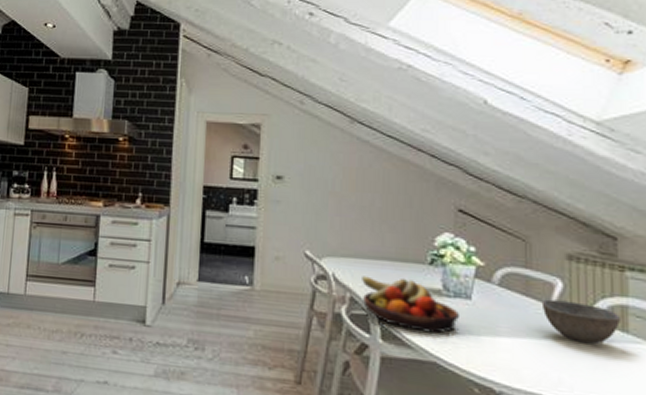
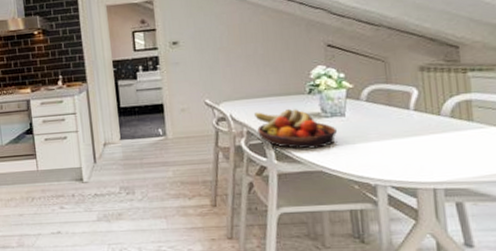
bowl: present [541,299,620,345] -> none [401,103,466,136]

